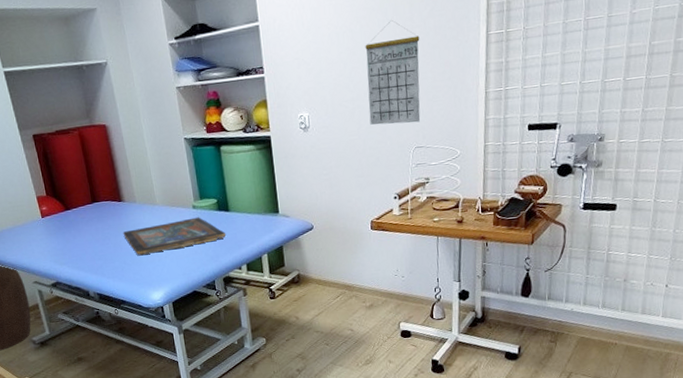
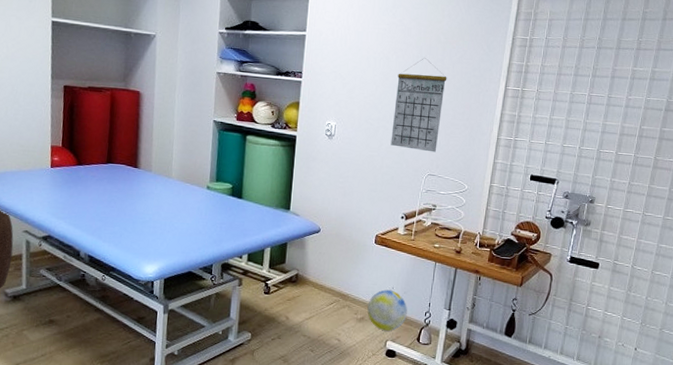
tray: present [123,217,227,256] -> none [130,197,234,226]
ball: none [374,272,416,313] -> present [367,289,407,331]

